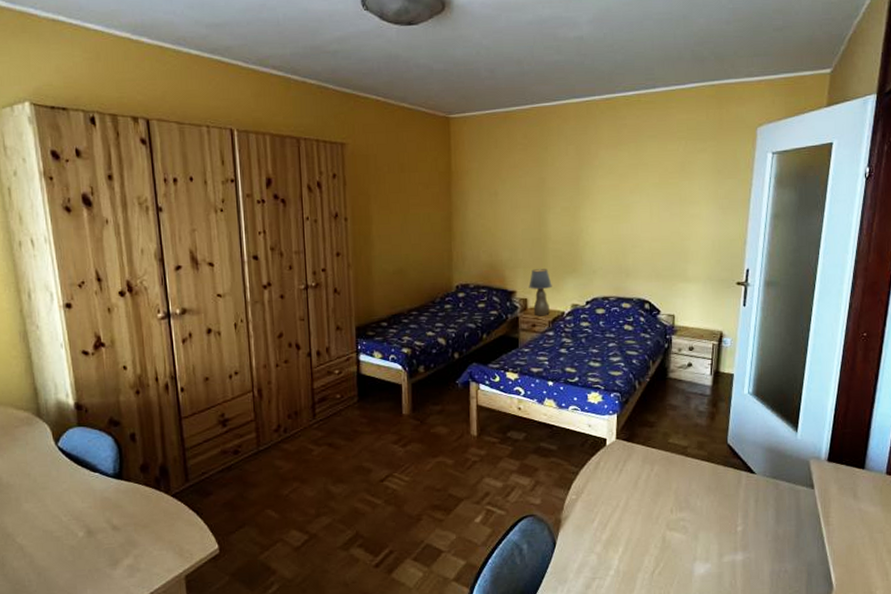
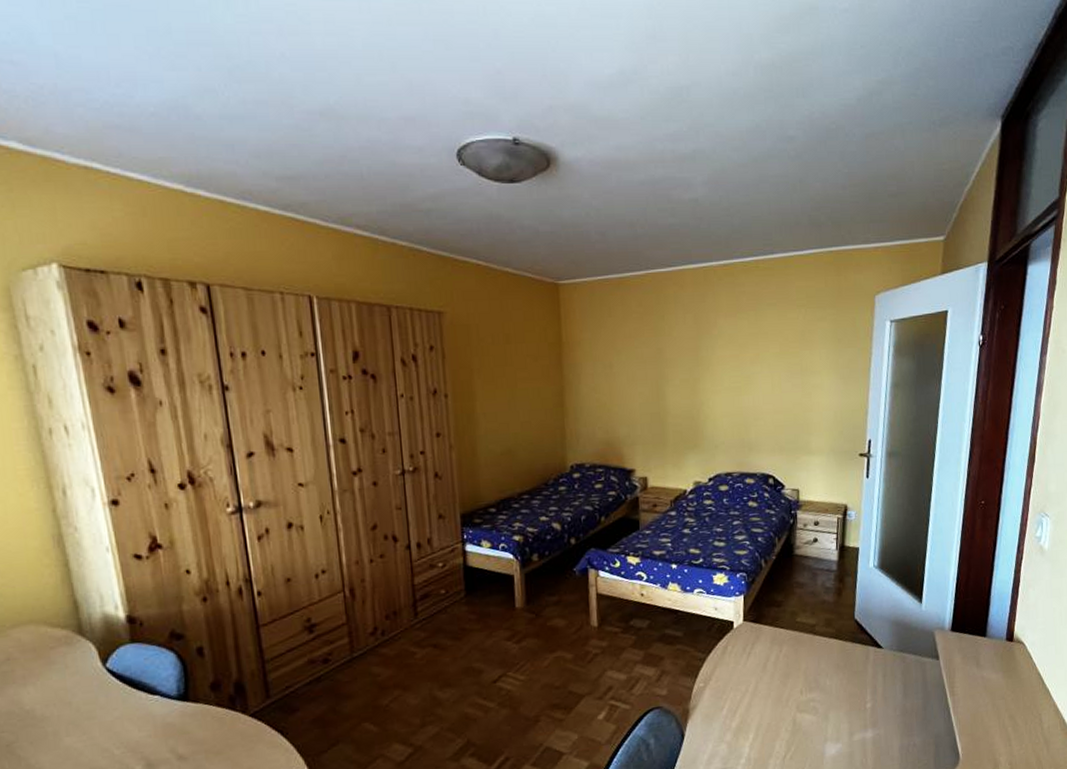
table lamp: present [529,268,552,316] -> none [648,444,673,496]

